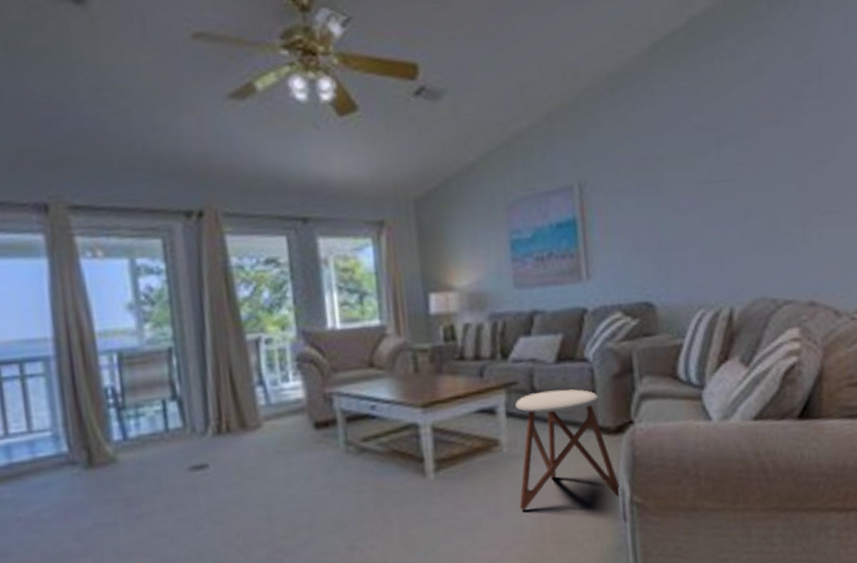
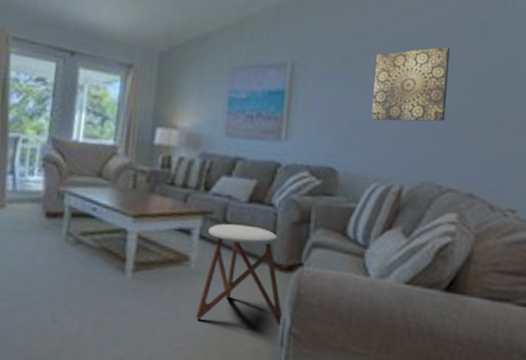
wall art: none [678,131,770,236] -> present [371,47,450,121]

